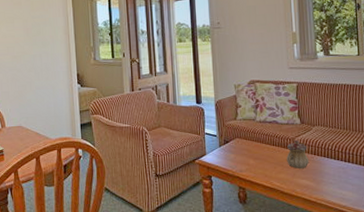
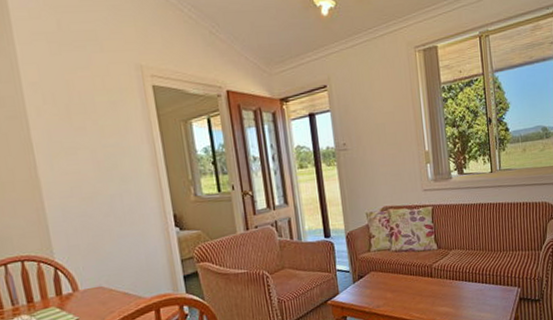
teapot: present [287,140,310,169] -> none [425,267,448,297]

